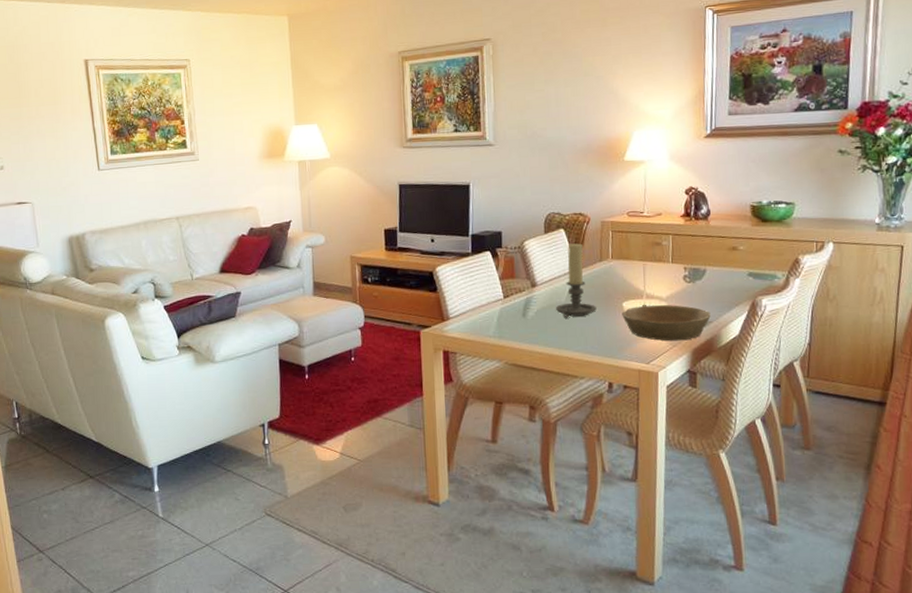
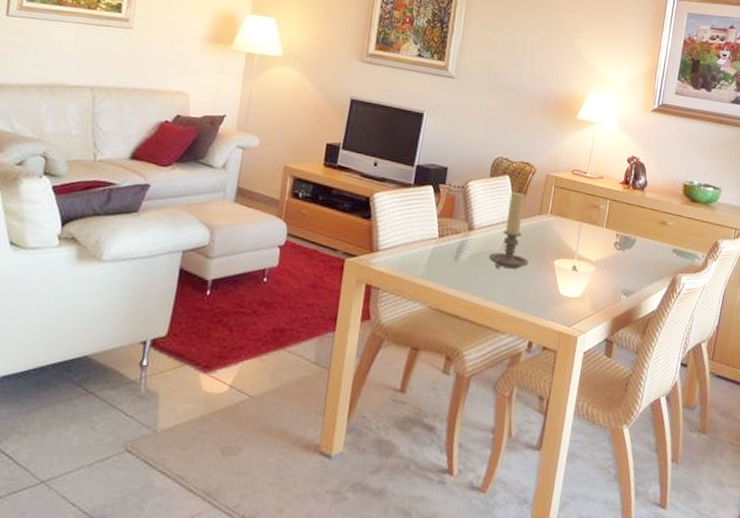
bowl: present [622,304,711,341] -> none [552,266,634,308]

